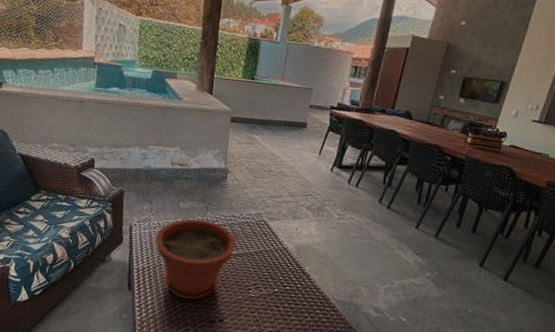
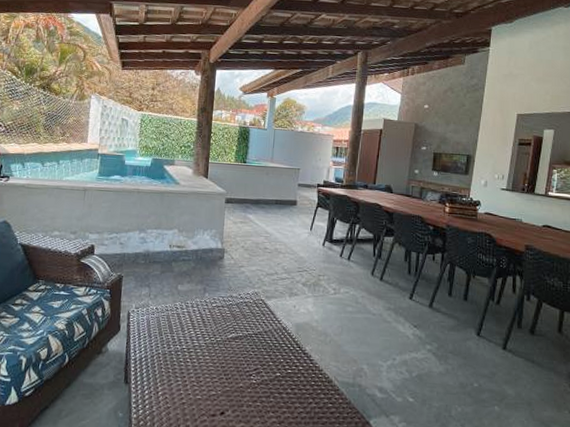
plant pot: present [155,219,236,300] -> none [153,302,235,391]

